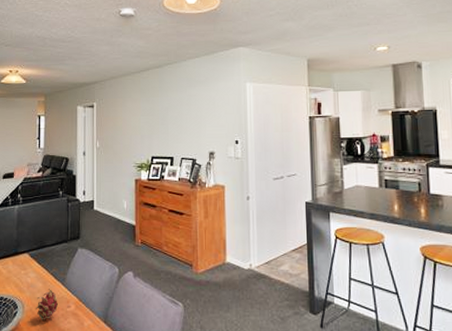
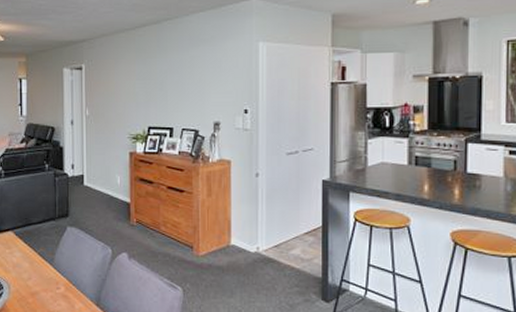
fruit: present [35,289,58,320] -> none [22,269,46,302]

